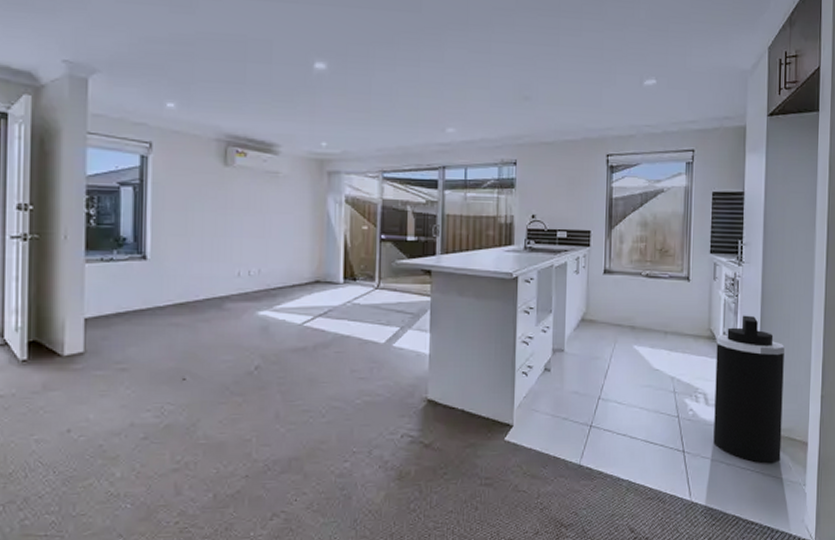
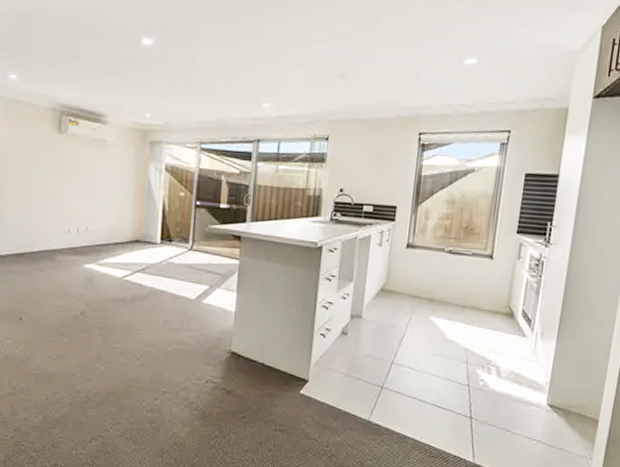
trash can: present [713,315,784,464] -> none [501,295,585,437]

